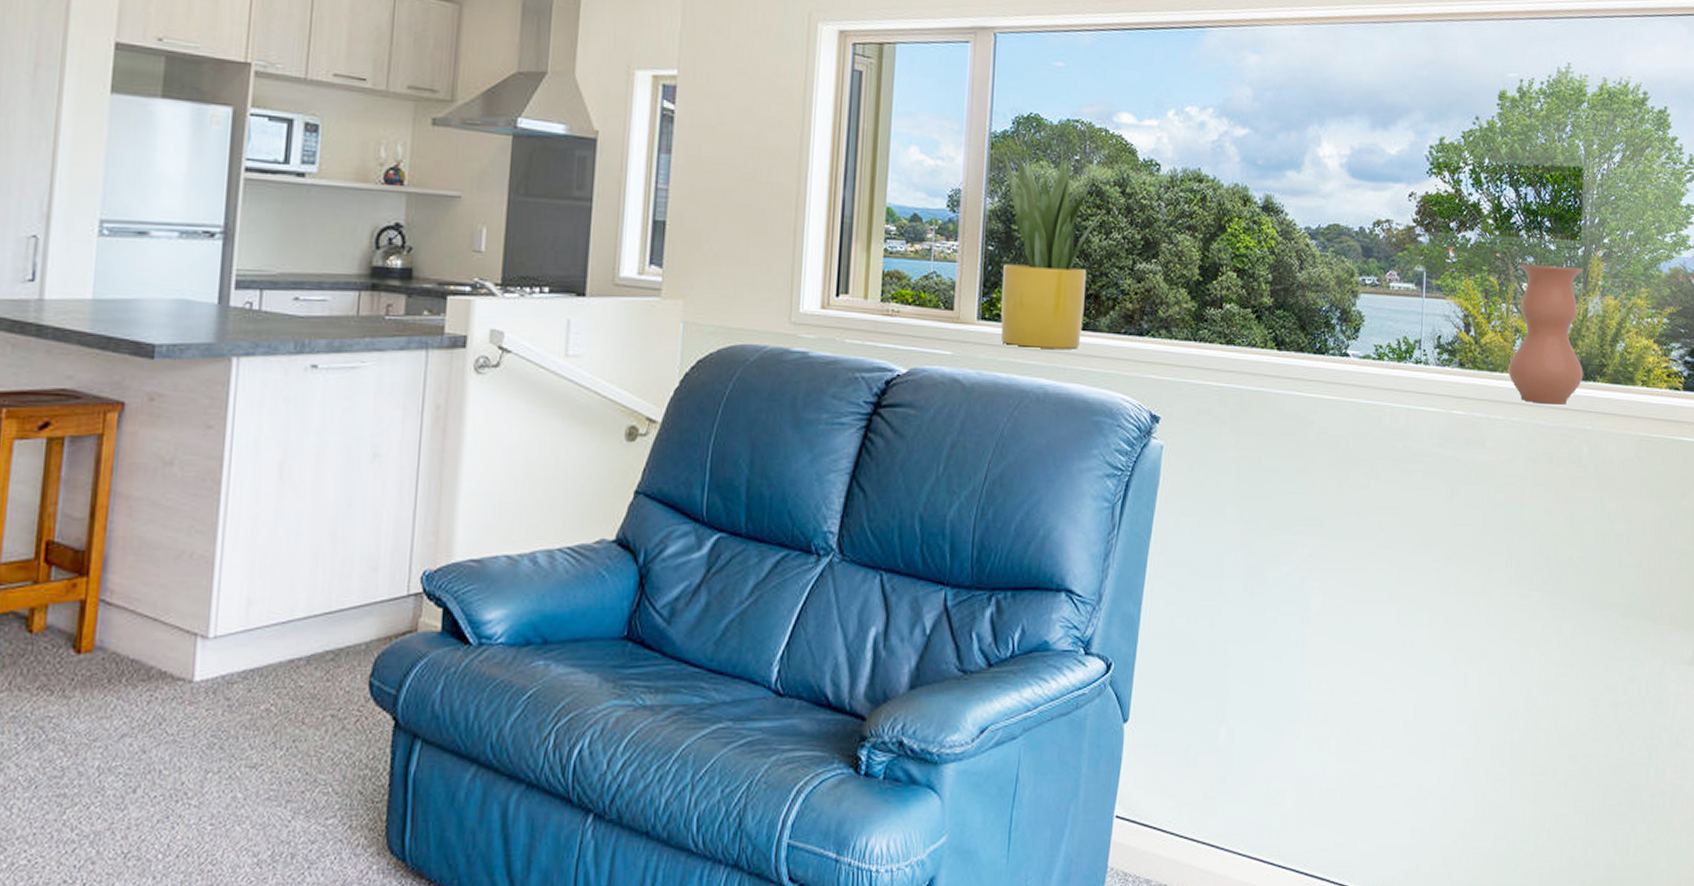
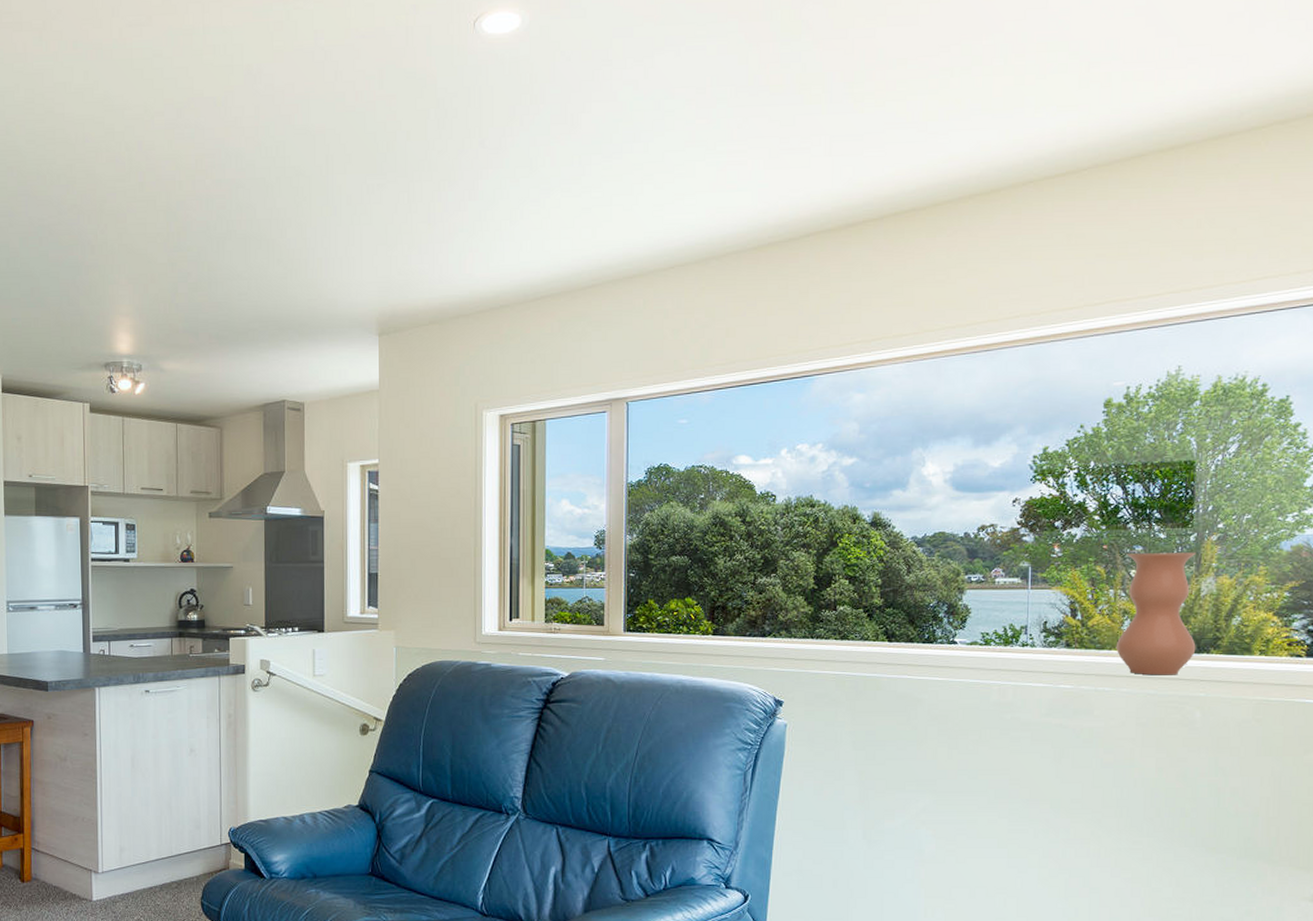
planter: present [1000,148,1106,349] -> none [640,490,729,651]

